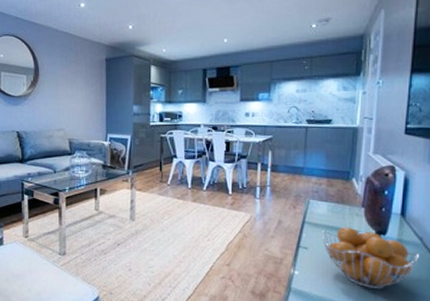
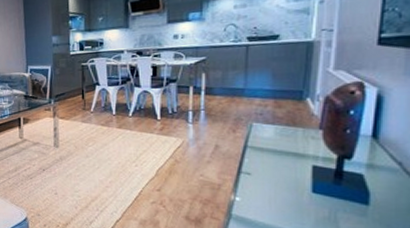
fruit basket: present [322,227,420,289] -> none [269,151,399,219]

